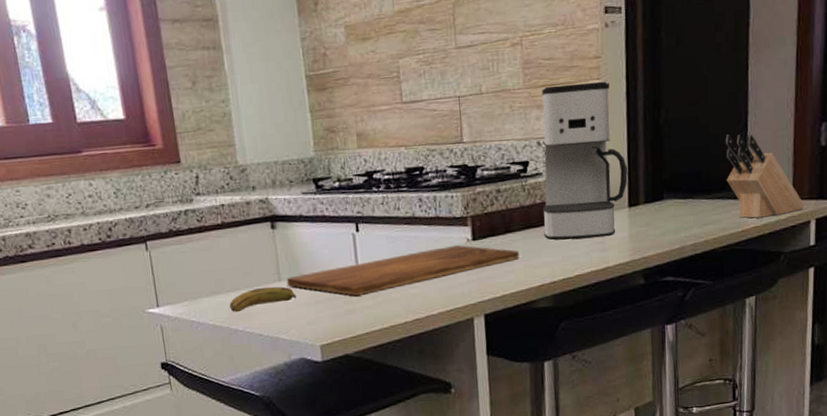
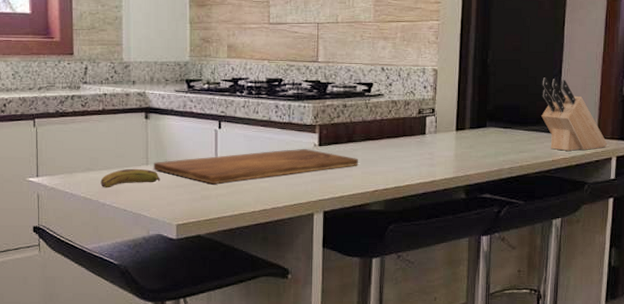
coffee maker: present [542,81,628,240] -> none [381,22,457,154]

